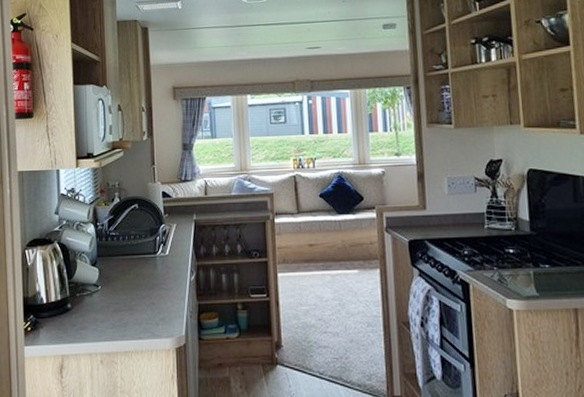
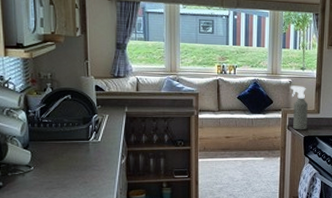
spray bottle: none [383,176,412,233] -> present [290,85,308,130]

